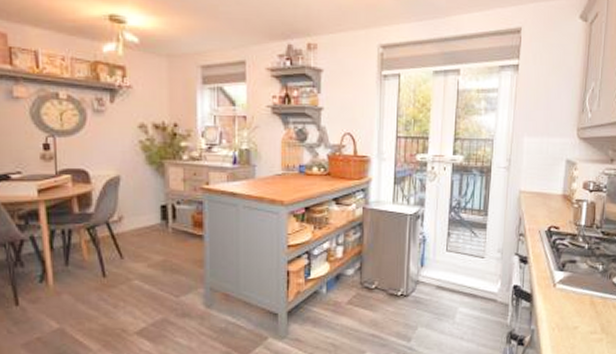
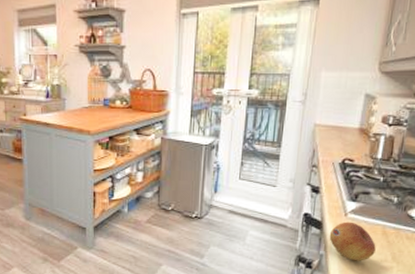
fruit: none [539,292,585,335] -> present [329,221,376,261]

